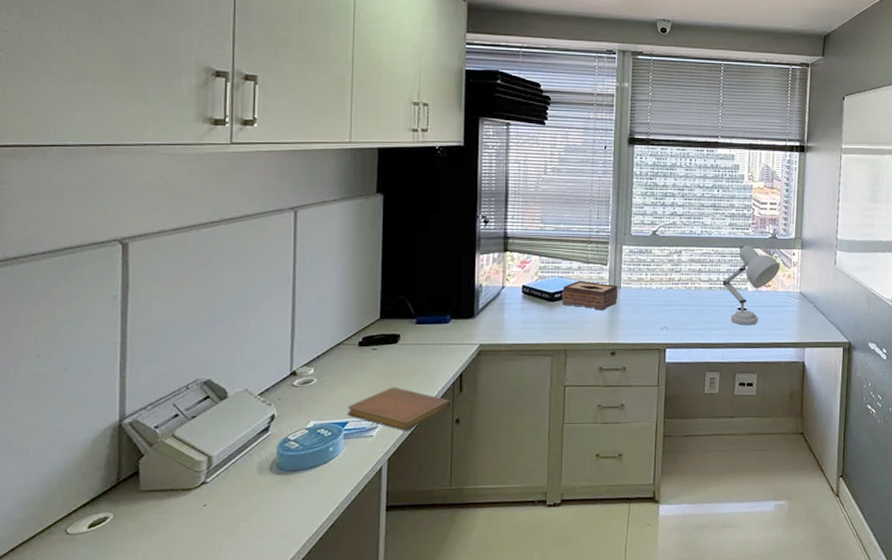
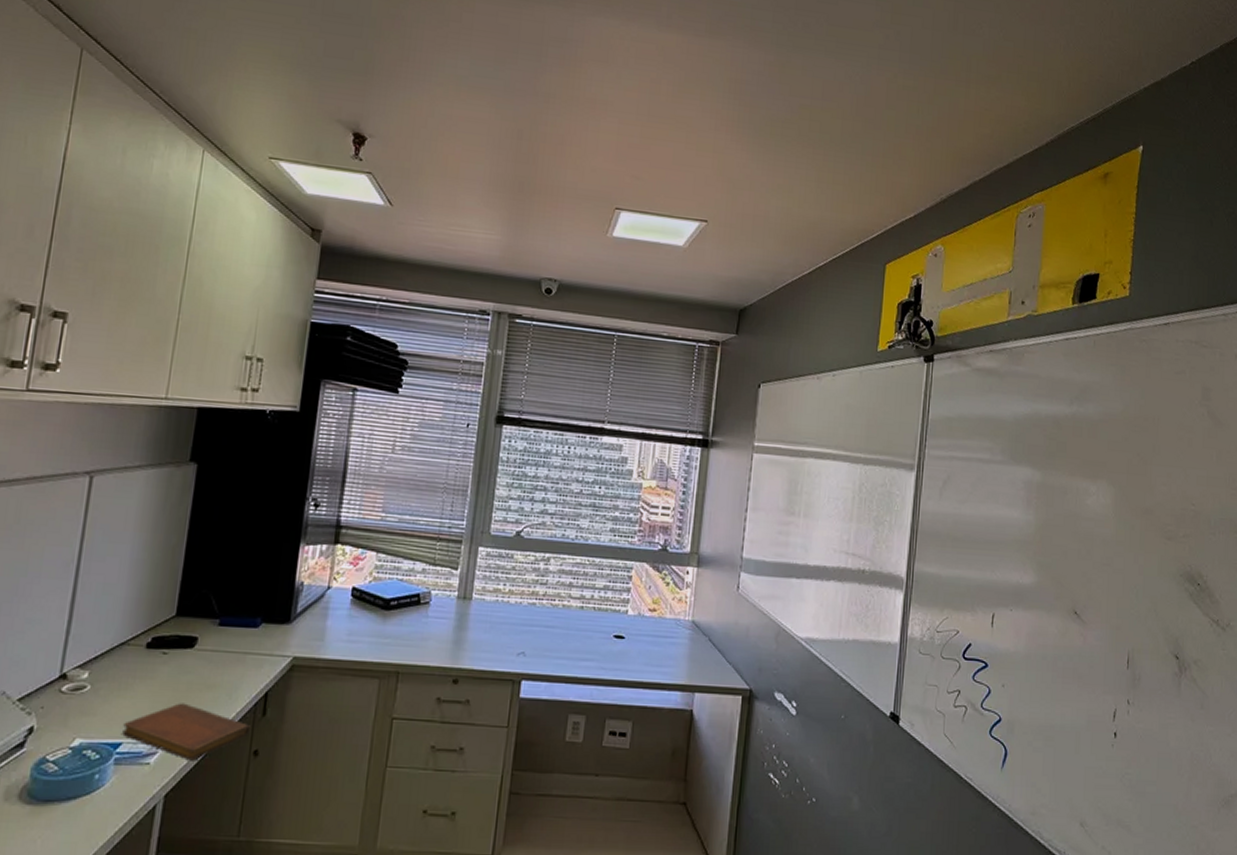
tissue box: present [562,280,619,311] -> none [399,585,469,626]
desk lamp: present [723,245,780,326] -> none [597,557,670,659]

